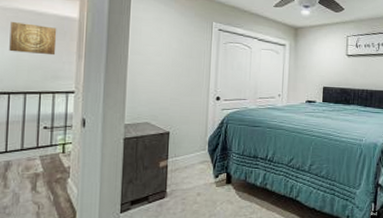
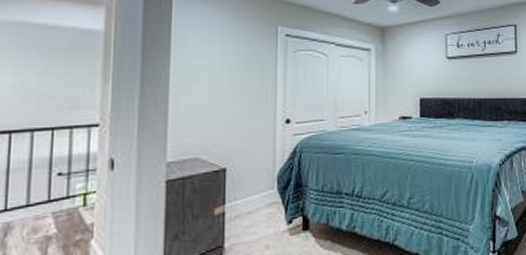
wall art: present [9,22,57,56] -> none [11,40,76,79]

